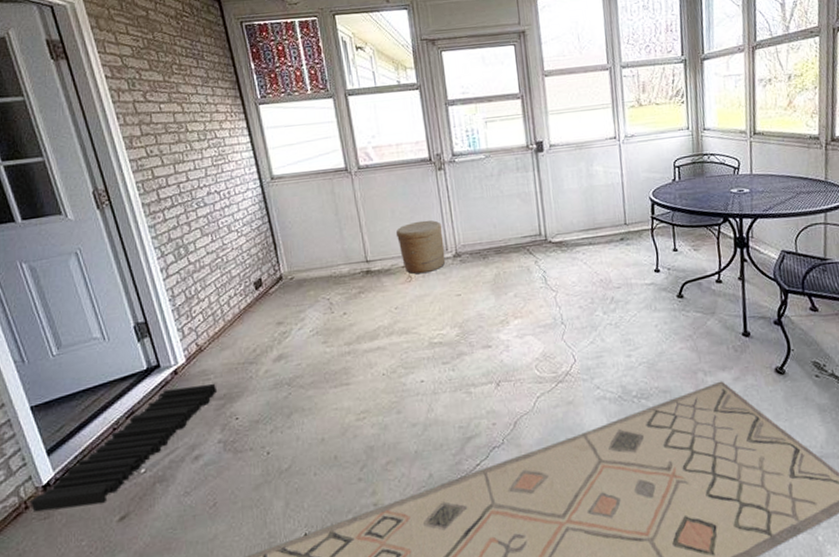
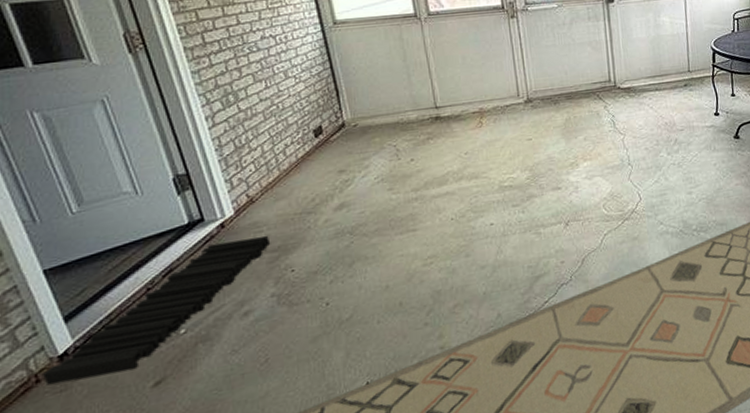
woven basket: present [395,220,446,274] -> none [466,66,517,120]

